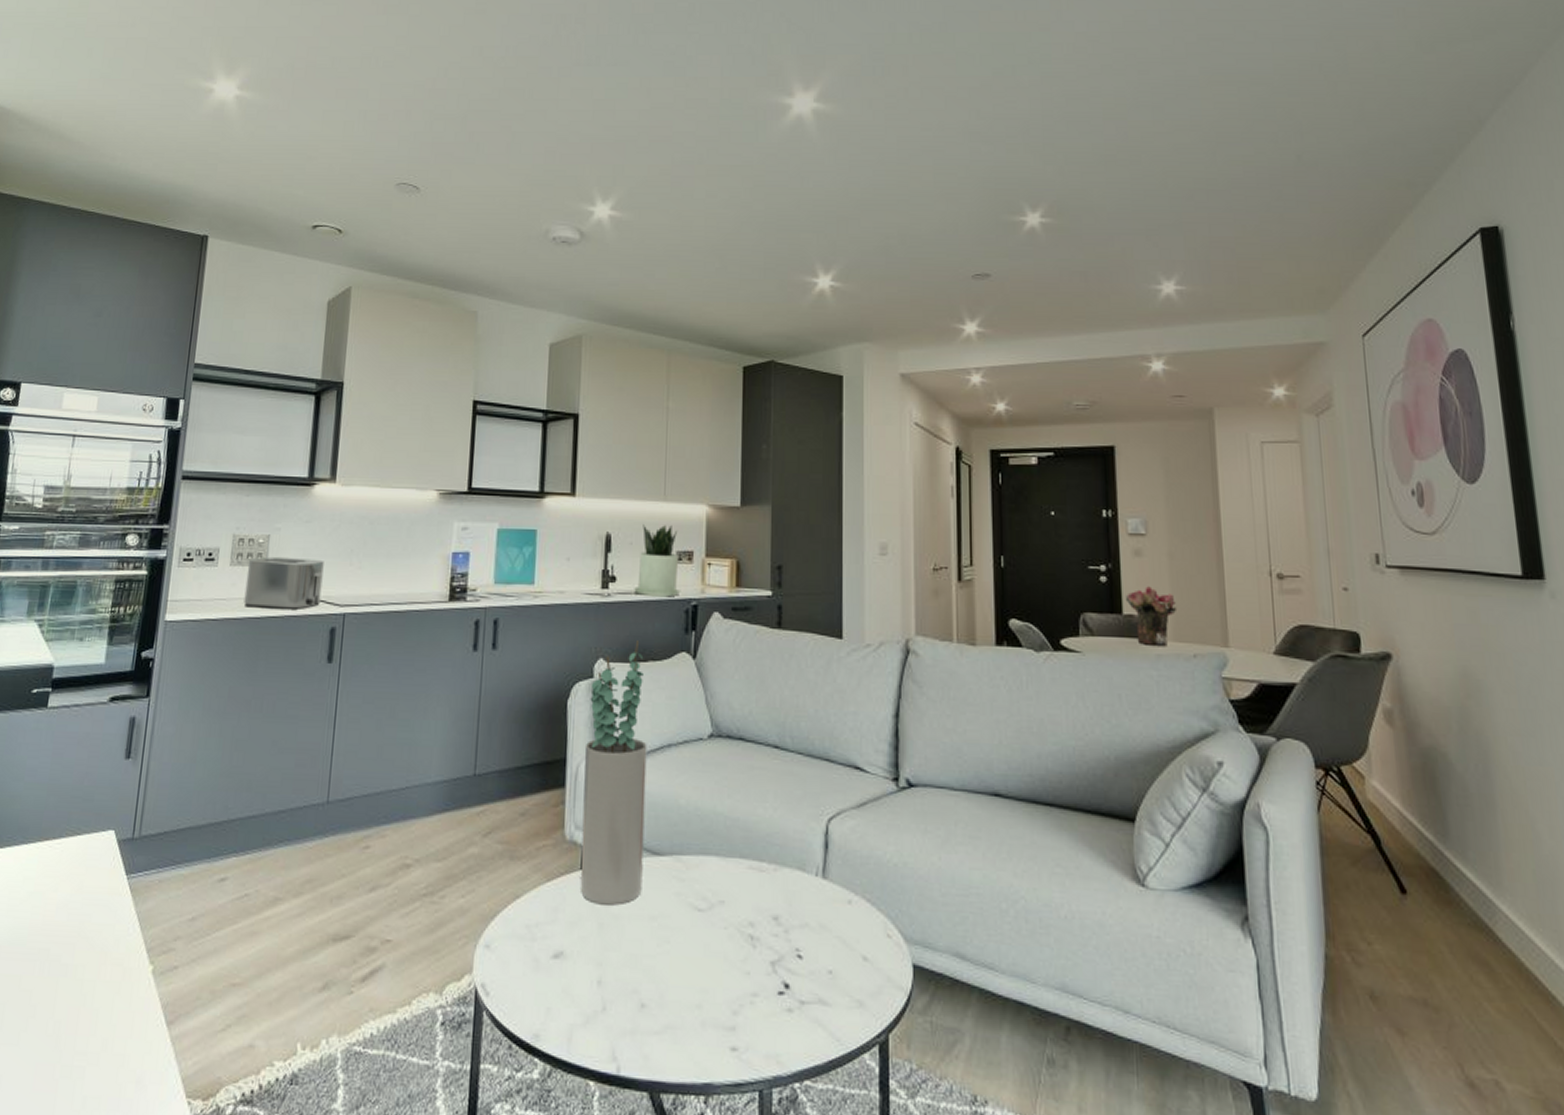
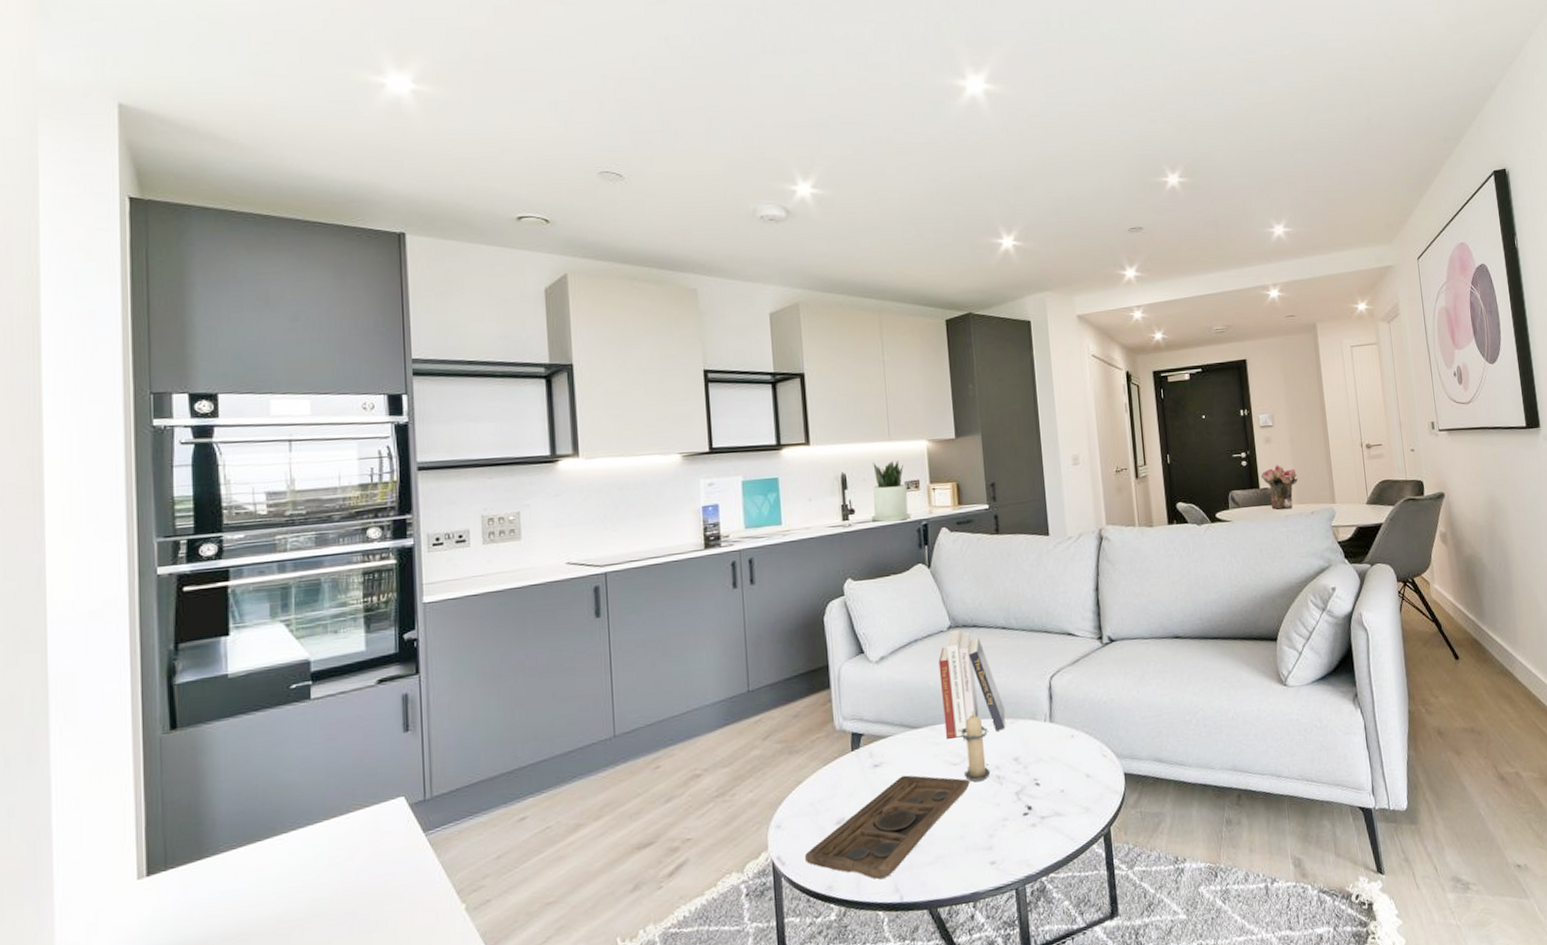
toaster: present [244,556,324,611] -> none [501,528,580,580]
decorative tray: none [511,912,716,1040] -> present [804,775,970,880]
vase: present [580,640,647,906] -> none [843,560,905,776]
books: none [692,739,768,877] -> present [938,629,1006,739]
candle: none [709,845,744,939] -> present [960,711,991,782]

